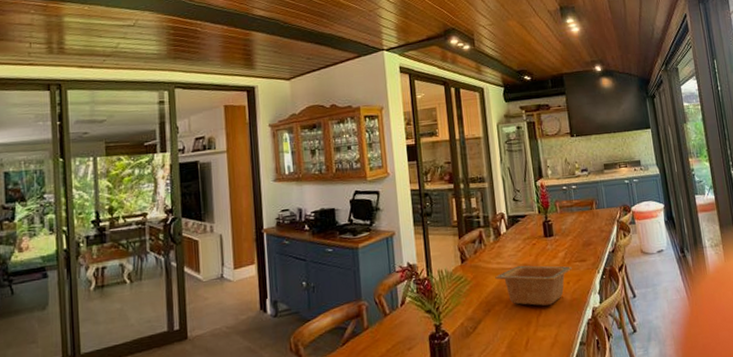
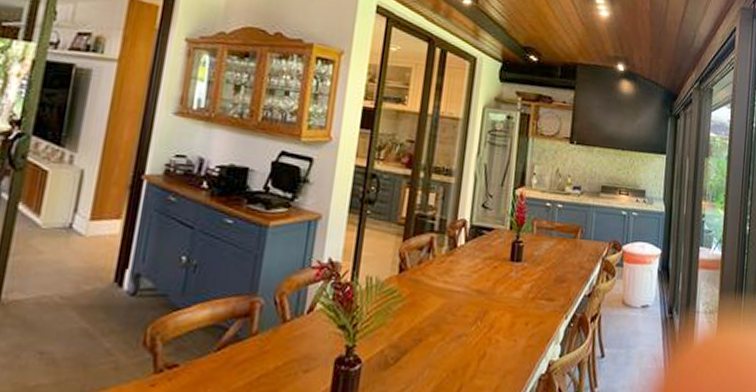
serving bowl: present [495,265,572,306] -> none [437,290,535,349]

